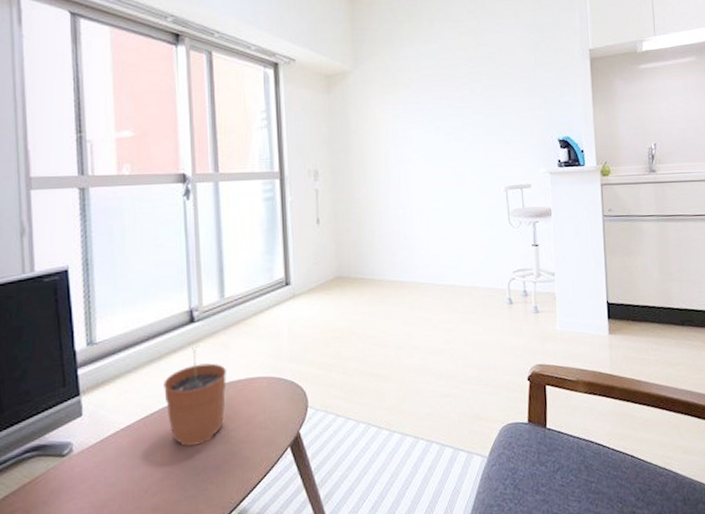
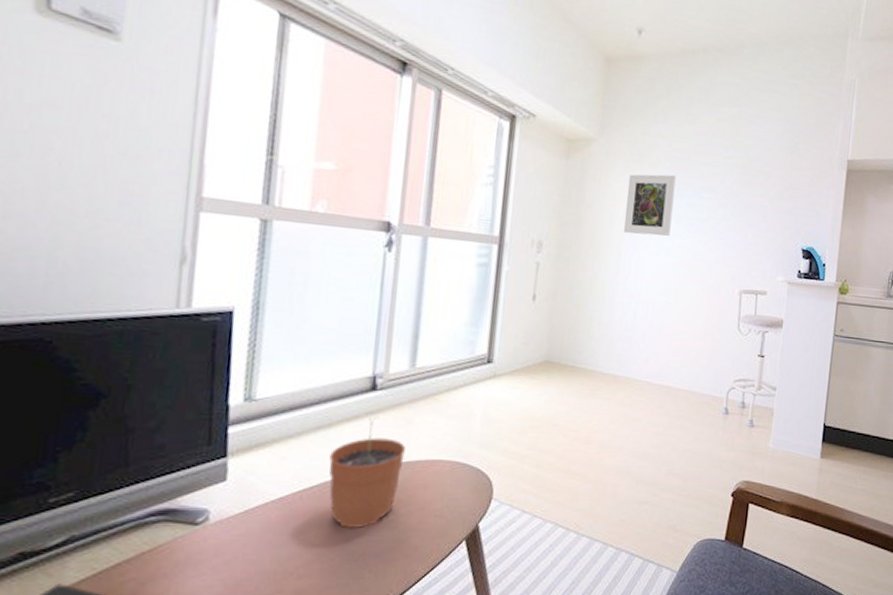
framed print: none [386,91,432,151] -> present [624,174,676,236]

